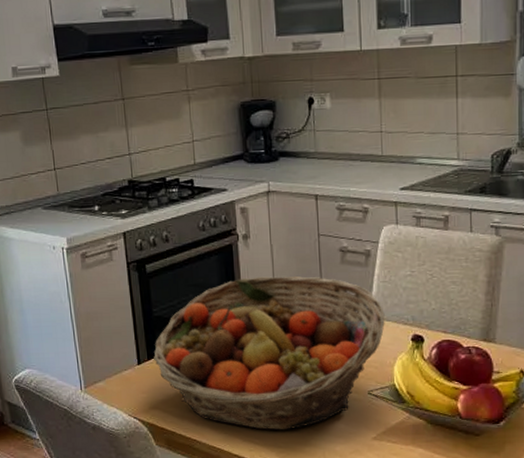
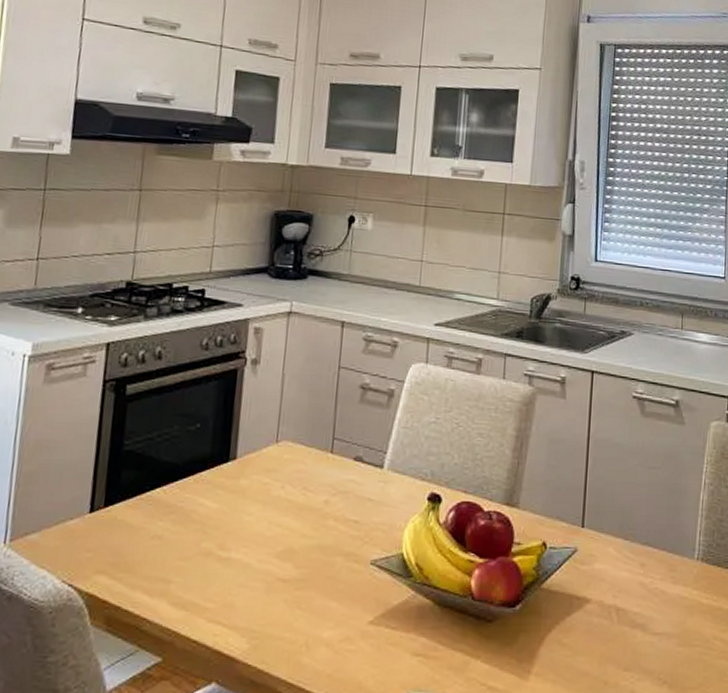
fruit basket: present [153,276,385,431] -> none [112,410,402,609]

